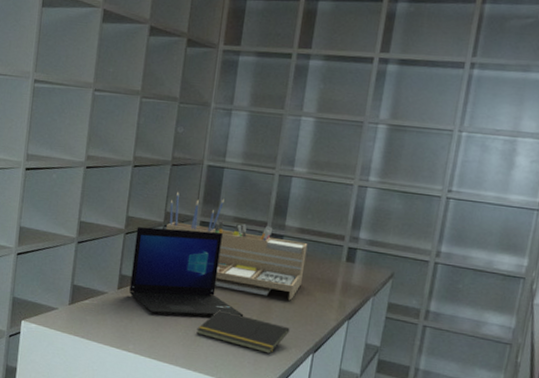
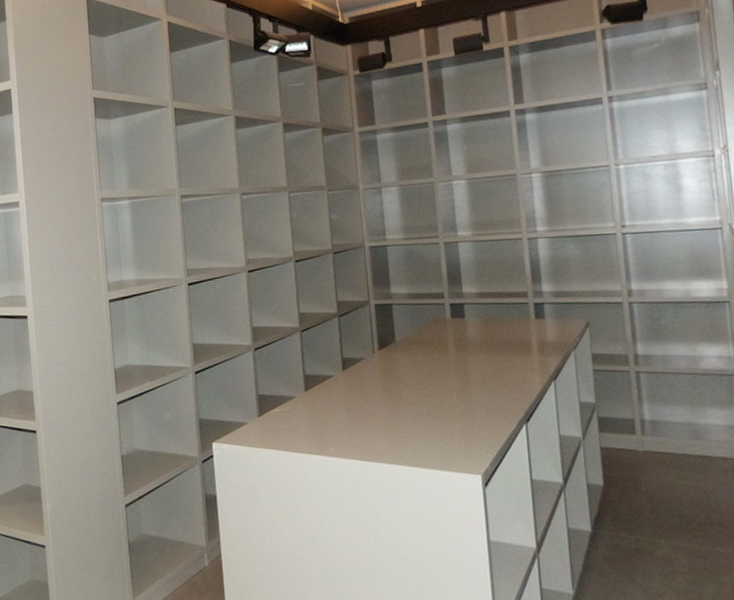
laptop: present [129,226,244,317] -> none [311,312,443,411]
desk organizer: present [166,192,308,301] -> none [340,277,495,371]
notepad: present [196,310,290,354] -> none [396,394,495,432]

